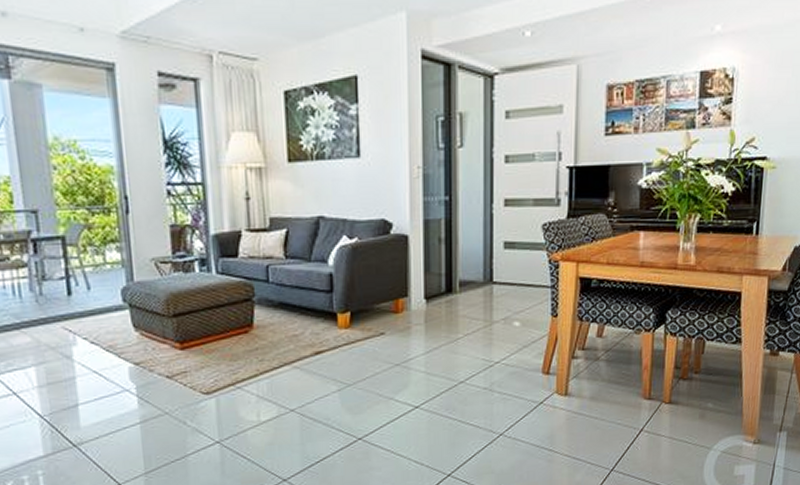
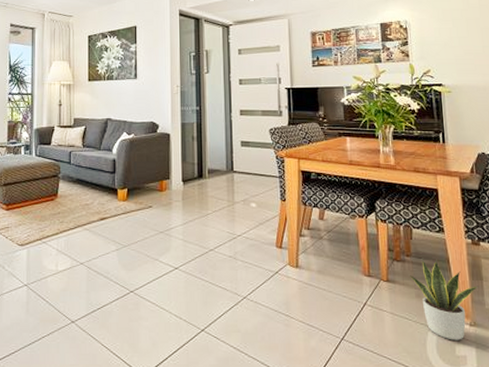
potted plant: none [694,374,770,461] -> present [409,259,479,340]

